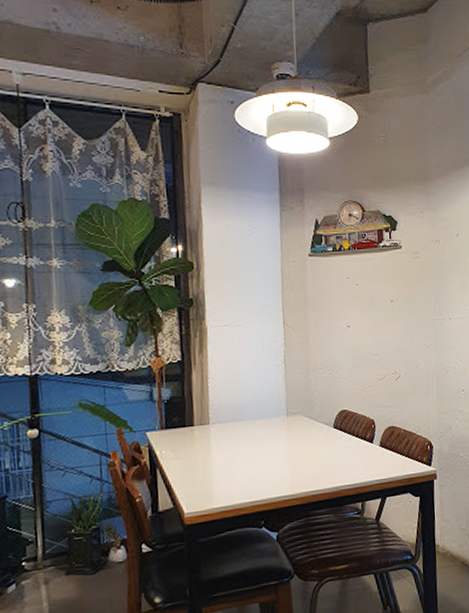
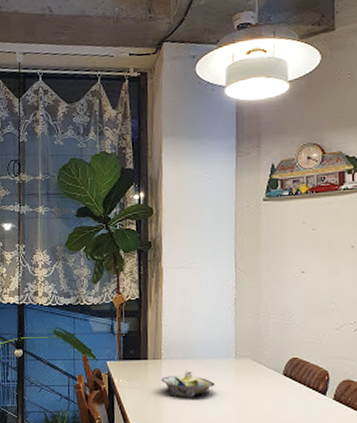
decorative bowl: none [210,432,267,462] -> present [161,369,215,398]

